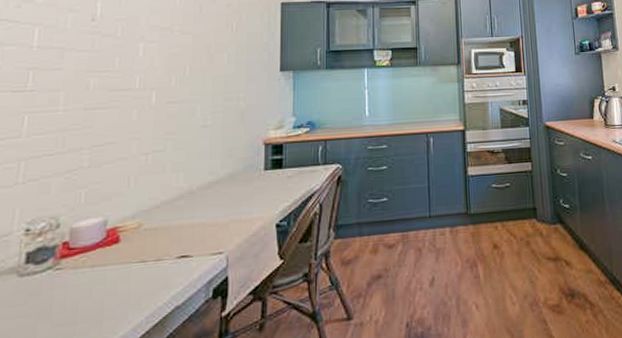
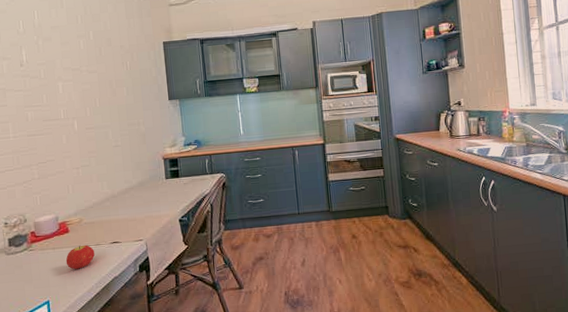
fruit: none [107,260,152,297] -> present [65,244,95,270]

